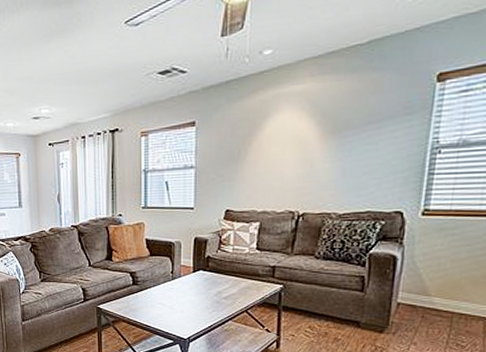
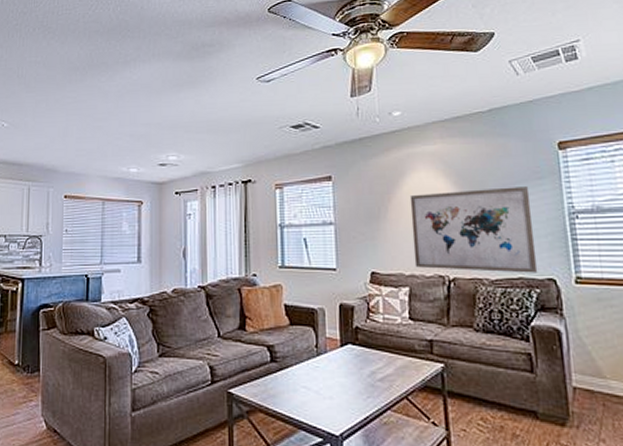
wall art: none [267,123,396,207] -> present [409,186,538,273]

